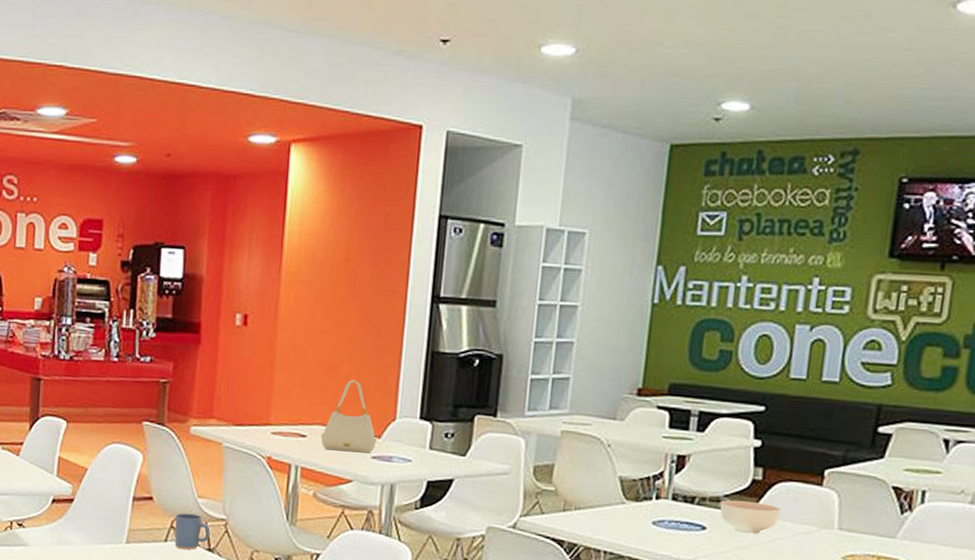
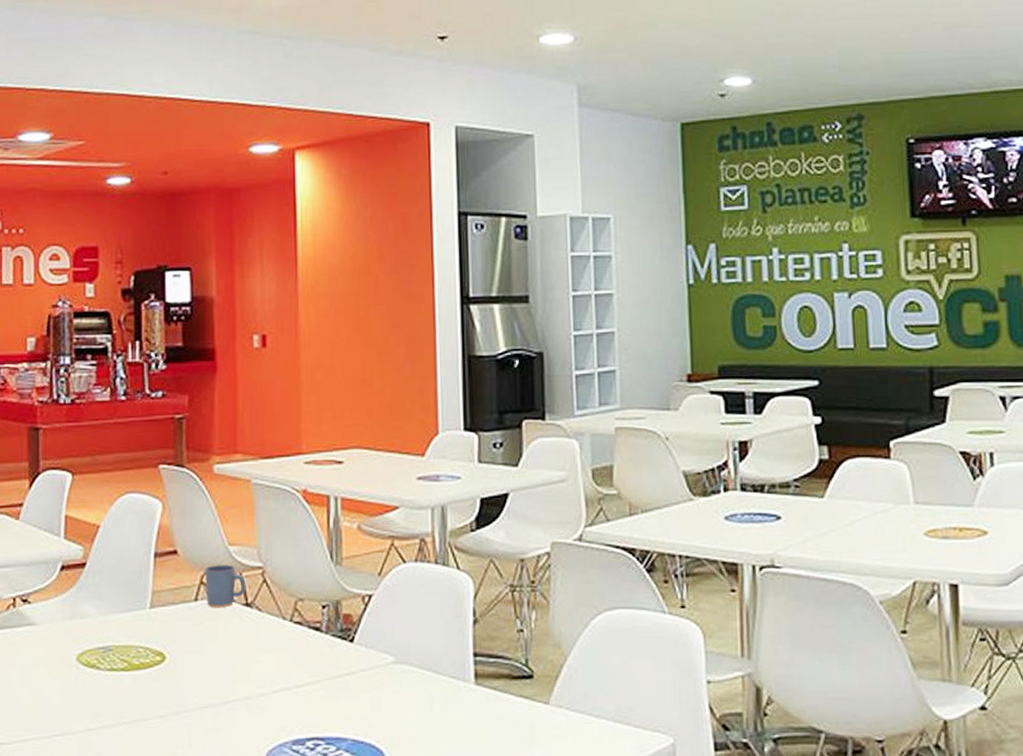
handbag: present [320,379,377,454] -> none [359,394,421,475]
bowl: present [720,500,781,534] -> none [791,483,853,518]

